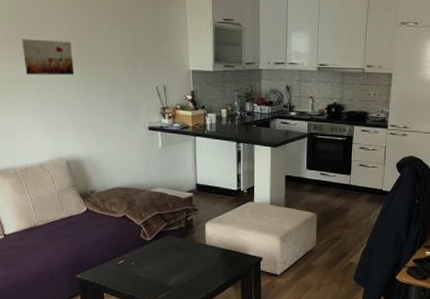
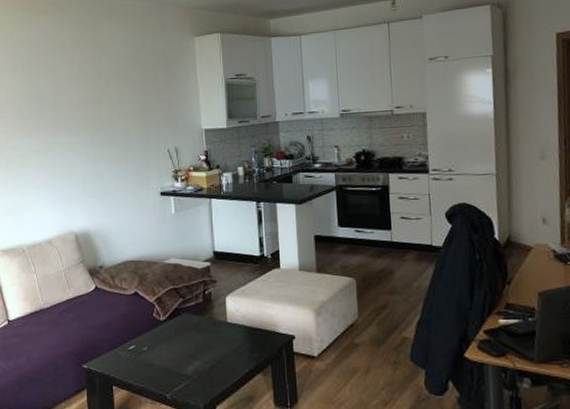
wall art: present [21,39,75,76] -> none [35,112,85,149]

